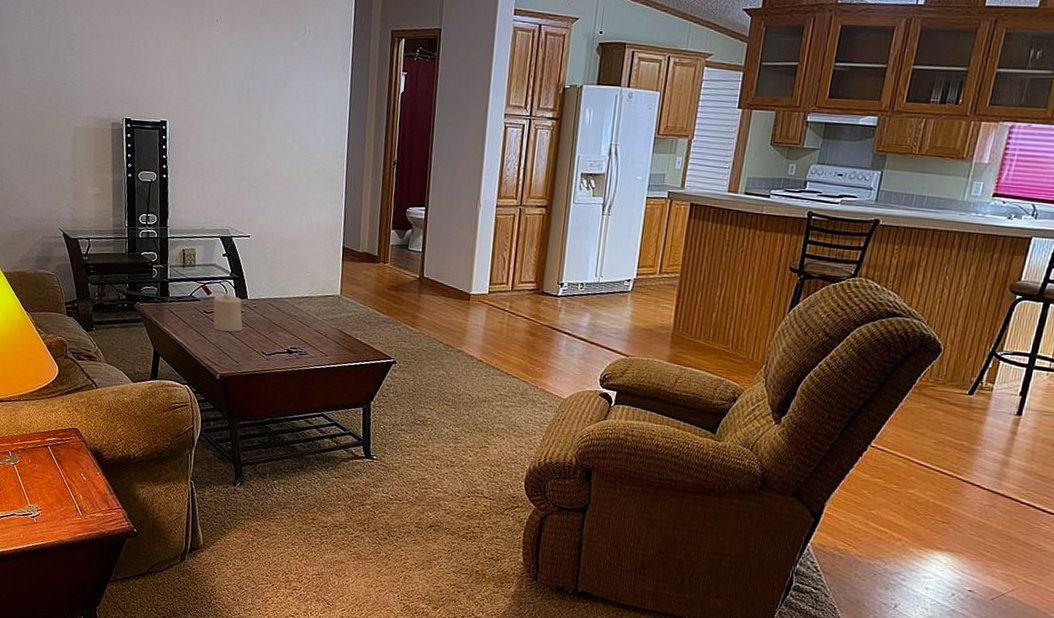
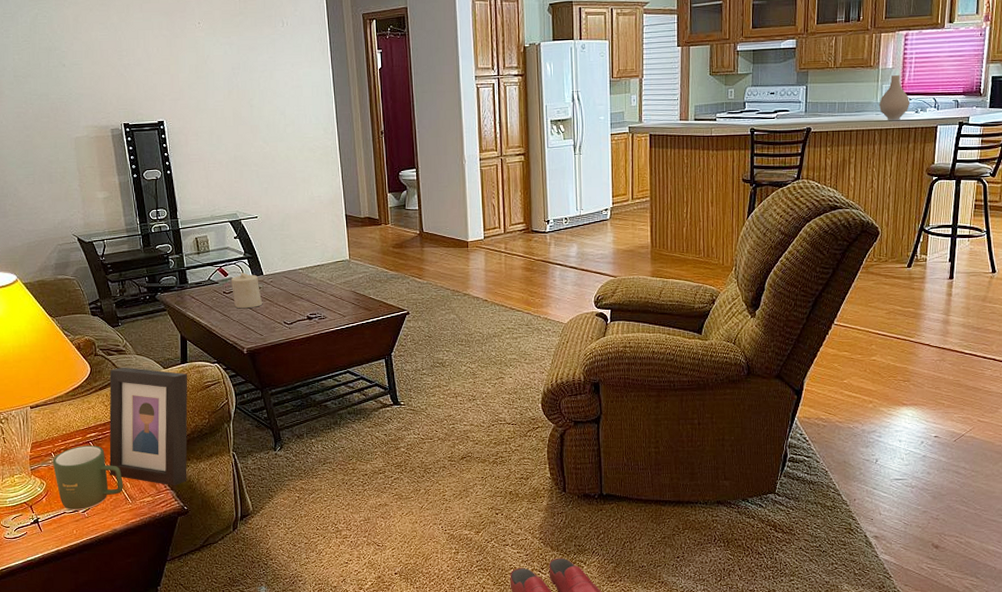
mug: none [8,448,76,516] -> present [52,445,123,511]
picture frame: none [64,374,156,506] -> present [109,368,188,486]
vase: none [965,172,1004,225] -> present [879,75,911,120]

